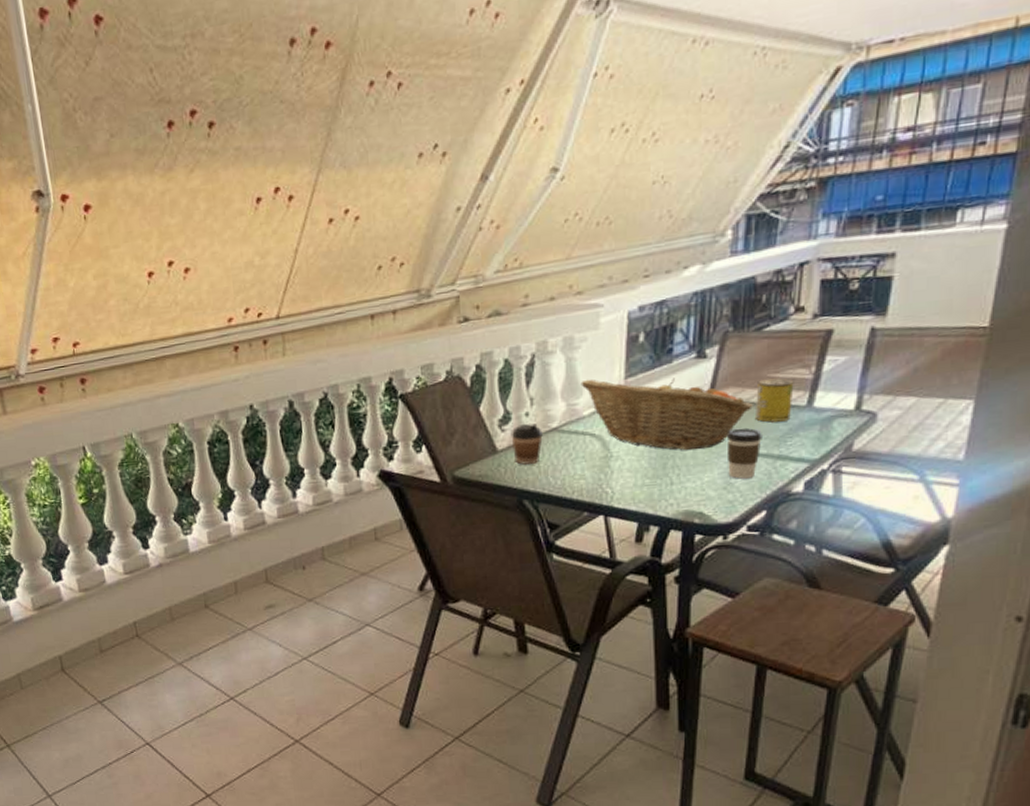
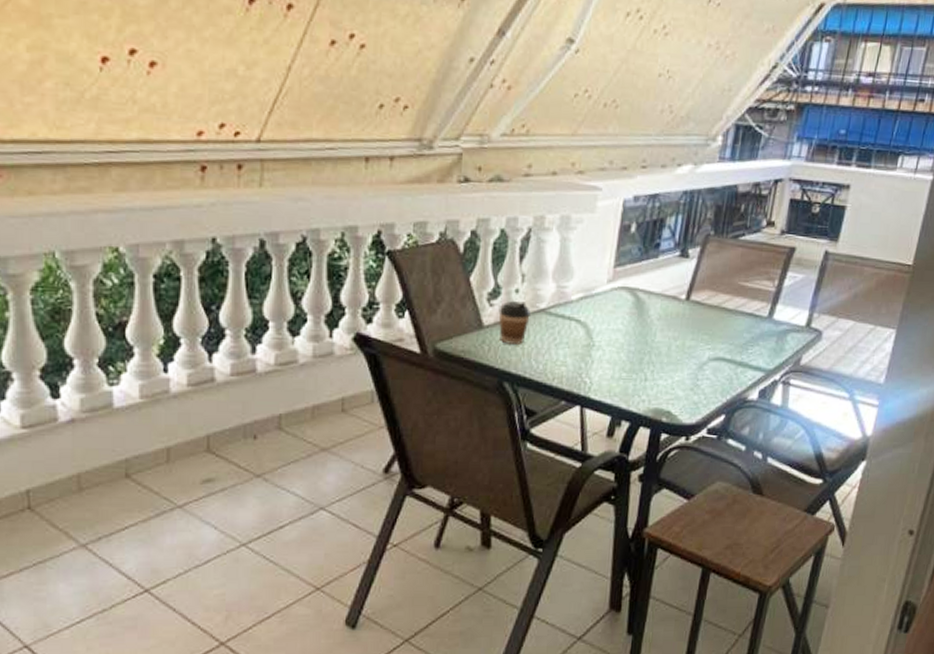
fruit basket: present [581,378,753,451] -> none [572,262,724,348]
coffee cup: present [726,427,762,479] -> none [696,331,729,382]
beverage can: present [754,378,794,423] -> none [724,286,760,330]

